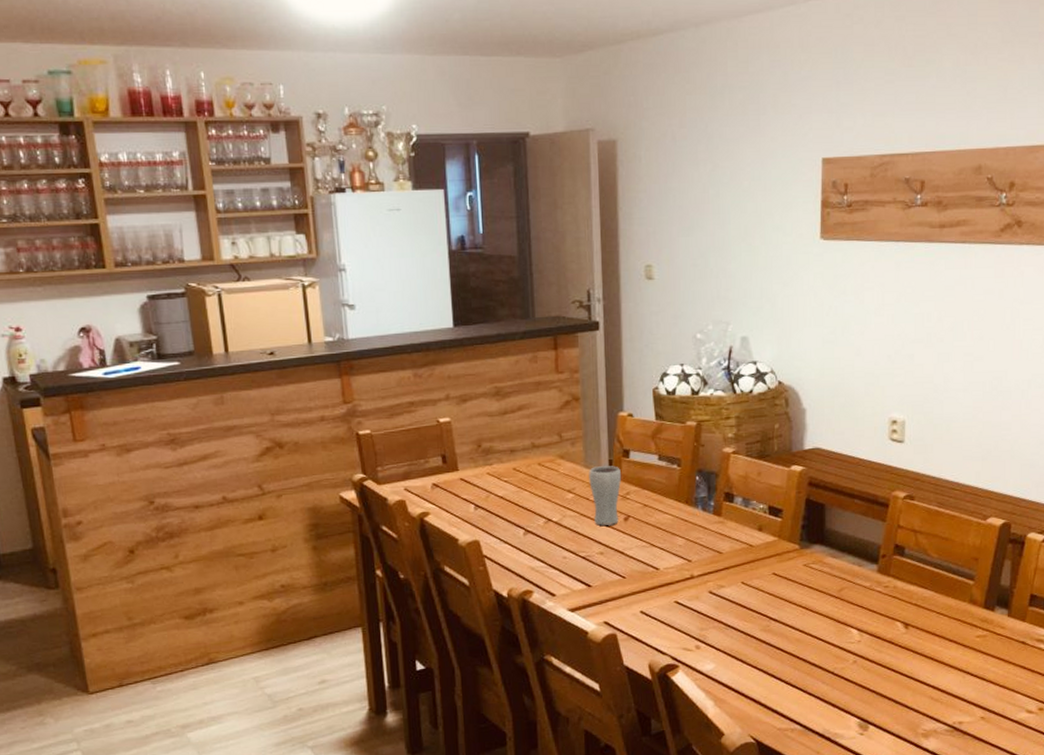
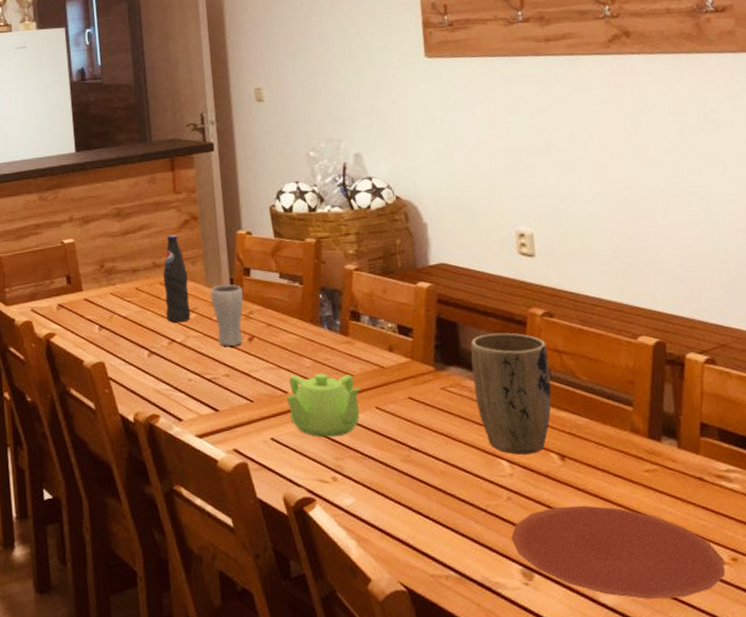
bottle: none [542,415,568,503] -> present [163,234,191,323]
teapot: none [657,551,729,610] -> present [285,373,361,438]
plant pot: none [834,513,905,624] -> present [471,332,552,455]
plate: none [853,666,1032,744] -> present [511,505,725,599]

